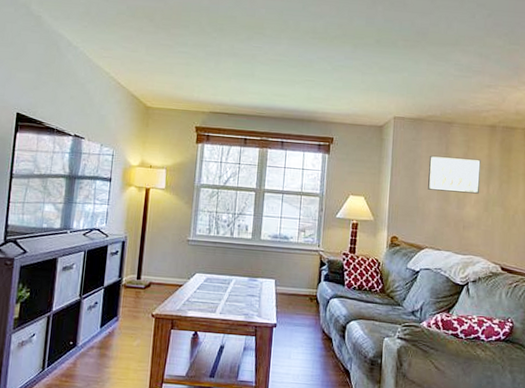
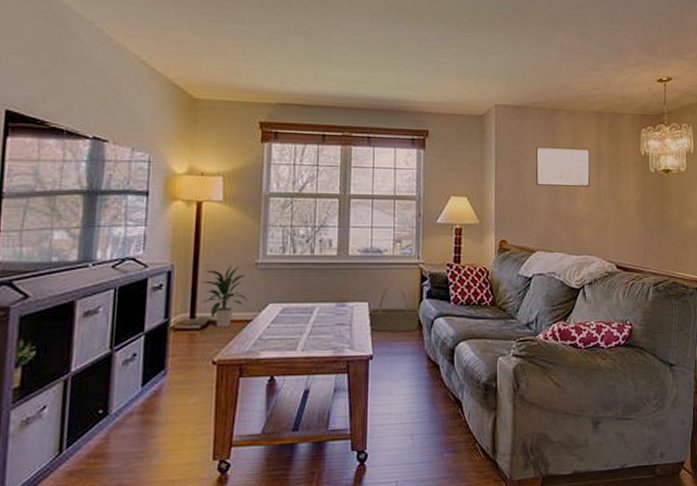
indoor plant: none [146,240,180,289] -> present [202,265,247,327]
basket: none [274,267,318,308] -> present [368,285,420,333]

